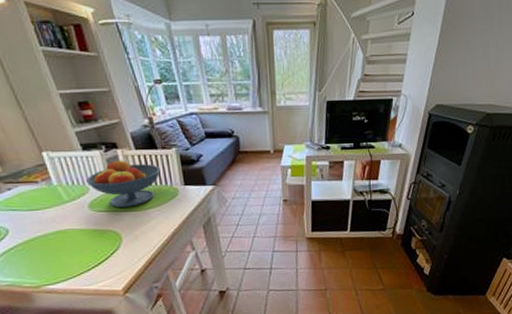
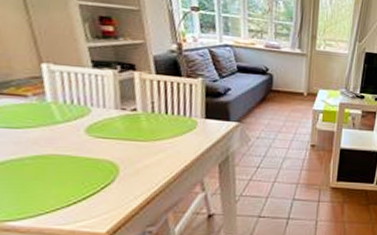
fruit bowl: present [86,160,160,208] -> none [90,82,181,136]

